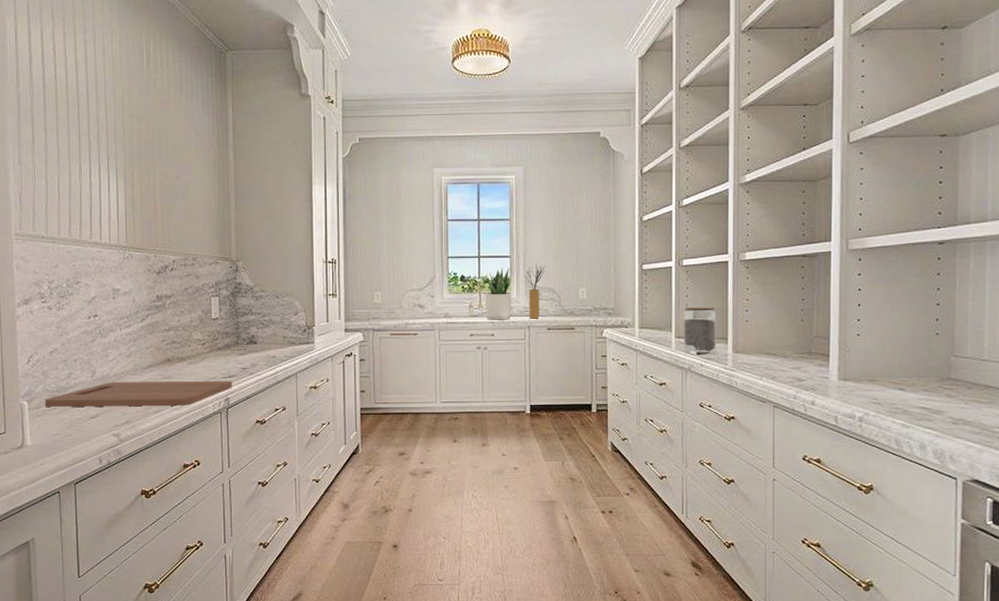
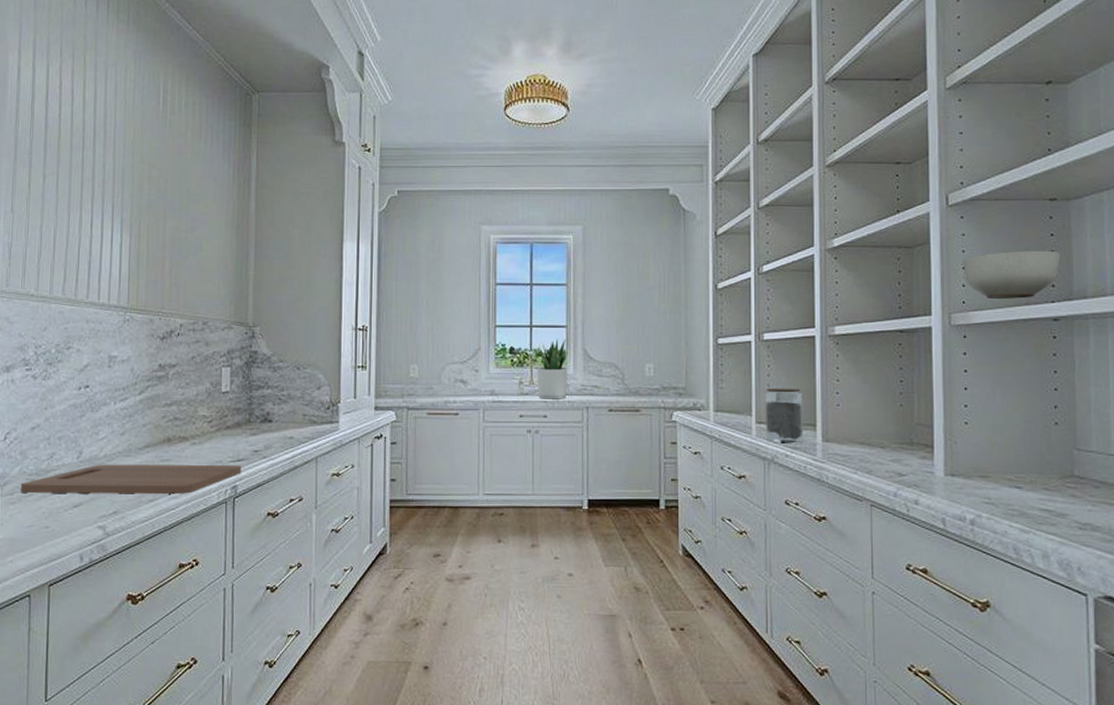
vase: present [526,263,546,319] -> none [585,334,607,399]
bowl: none [859,181,948,226] -> present [962,250,1061,299]

